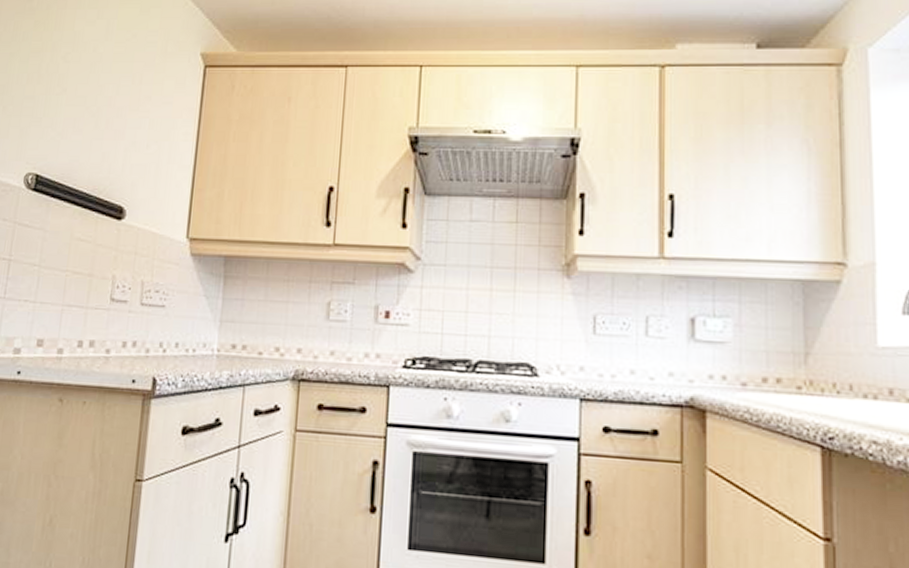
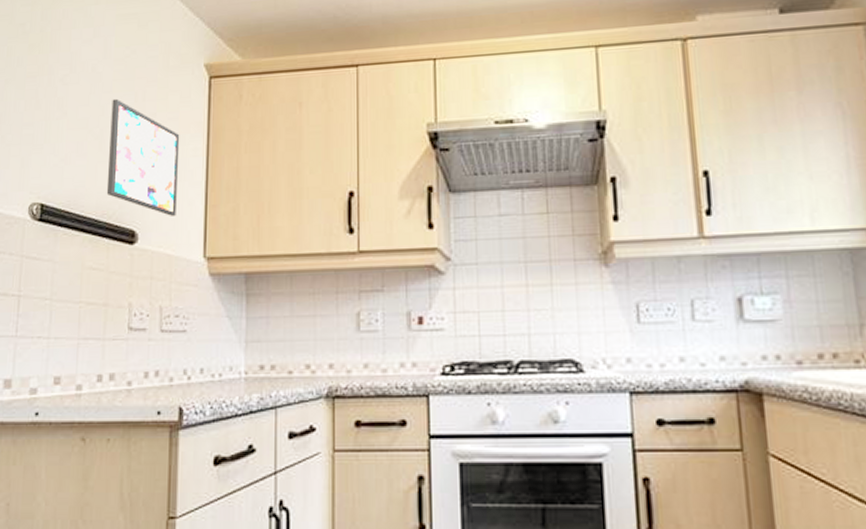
wall art: none [98,79,173,196] -> present [106,98,180,216]

